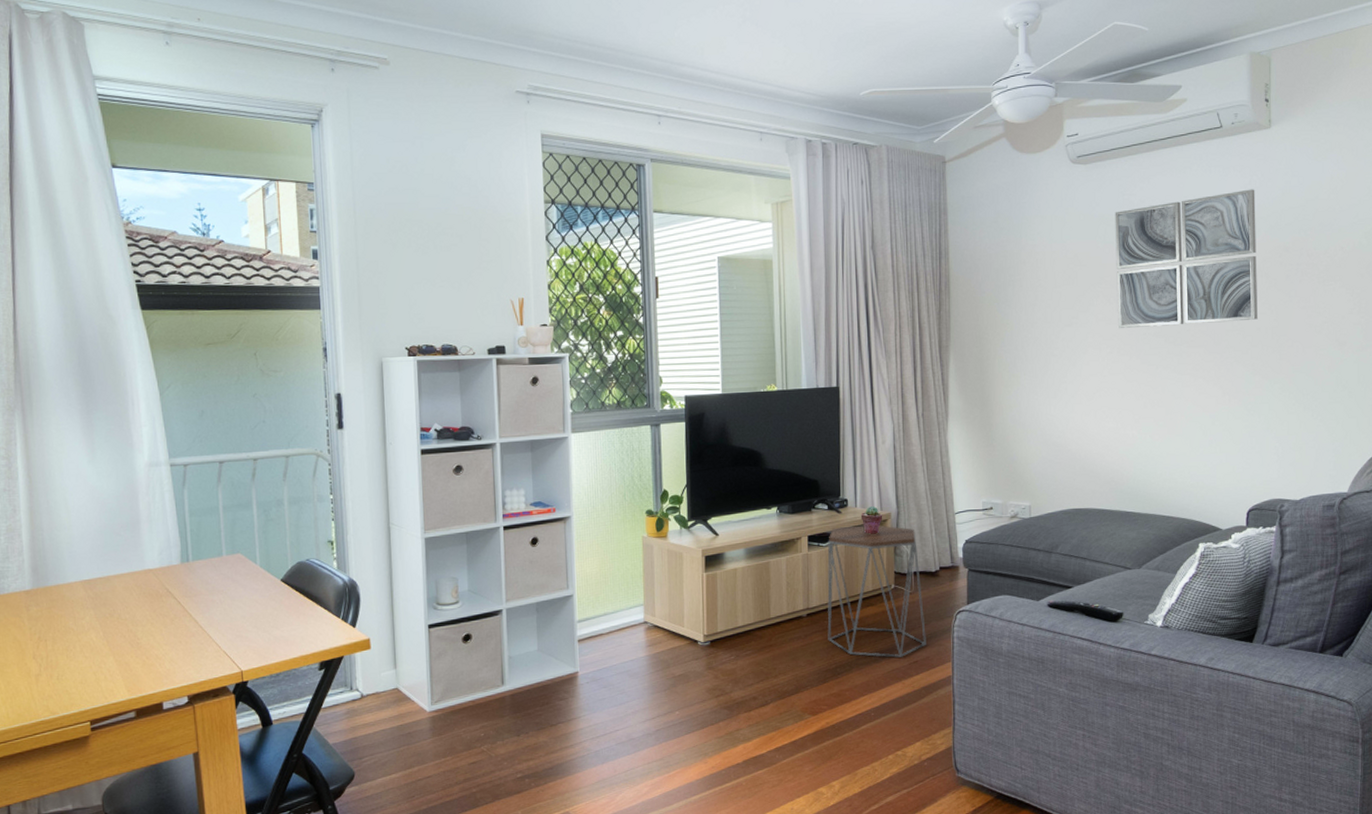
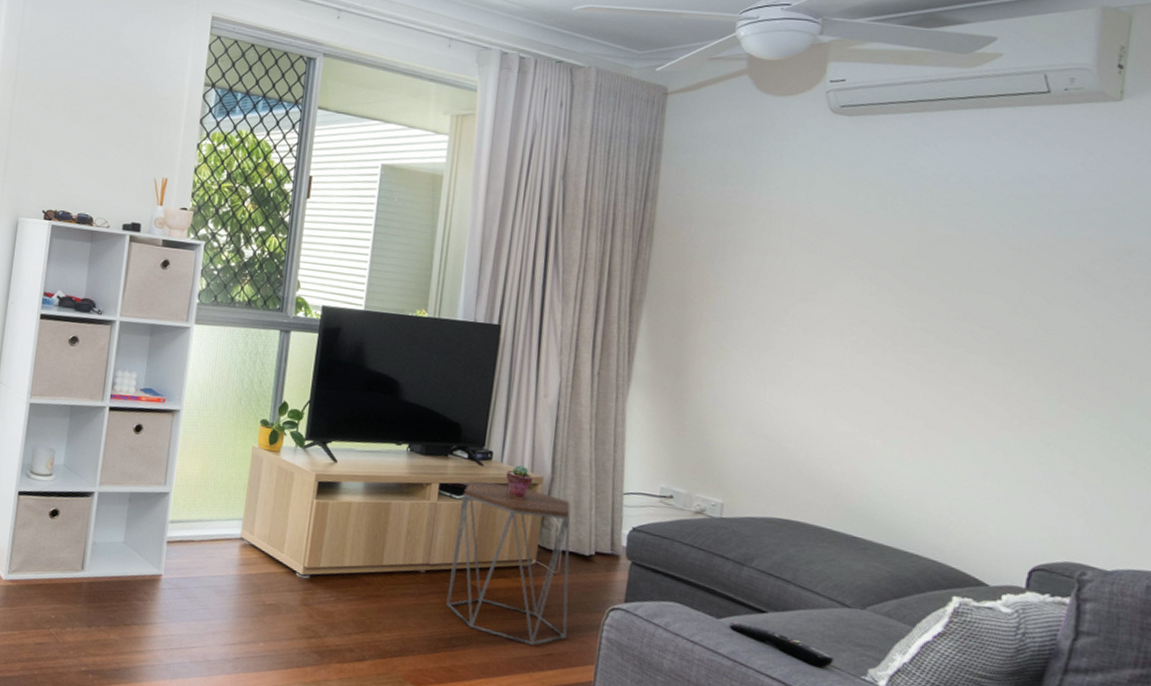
wall art: present [1115,189,1258,329] -> none [871,171,1090,333]

